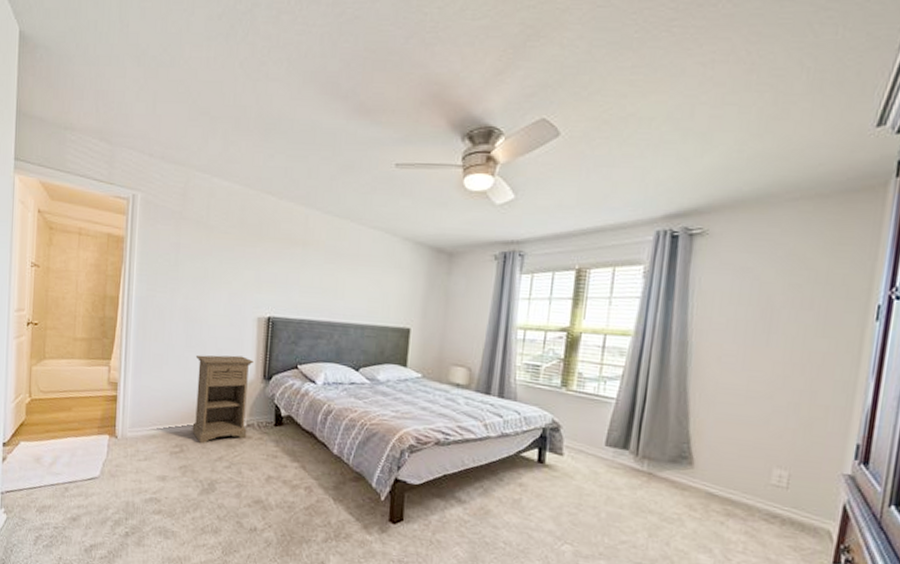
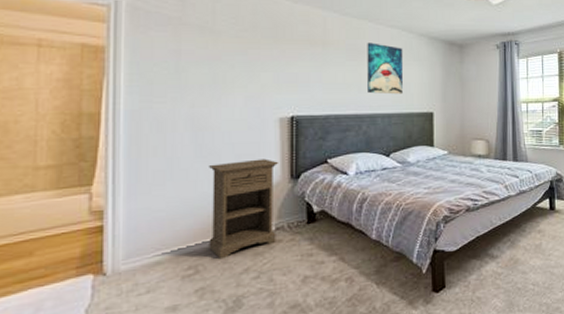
wall art: none [343,245,385,305] -> present [367,42,404,95]

